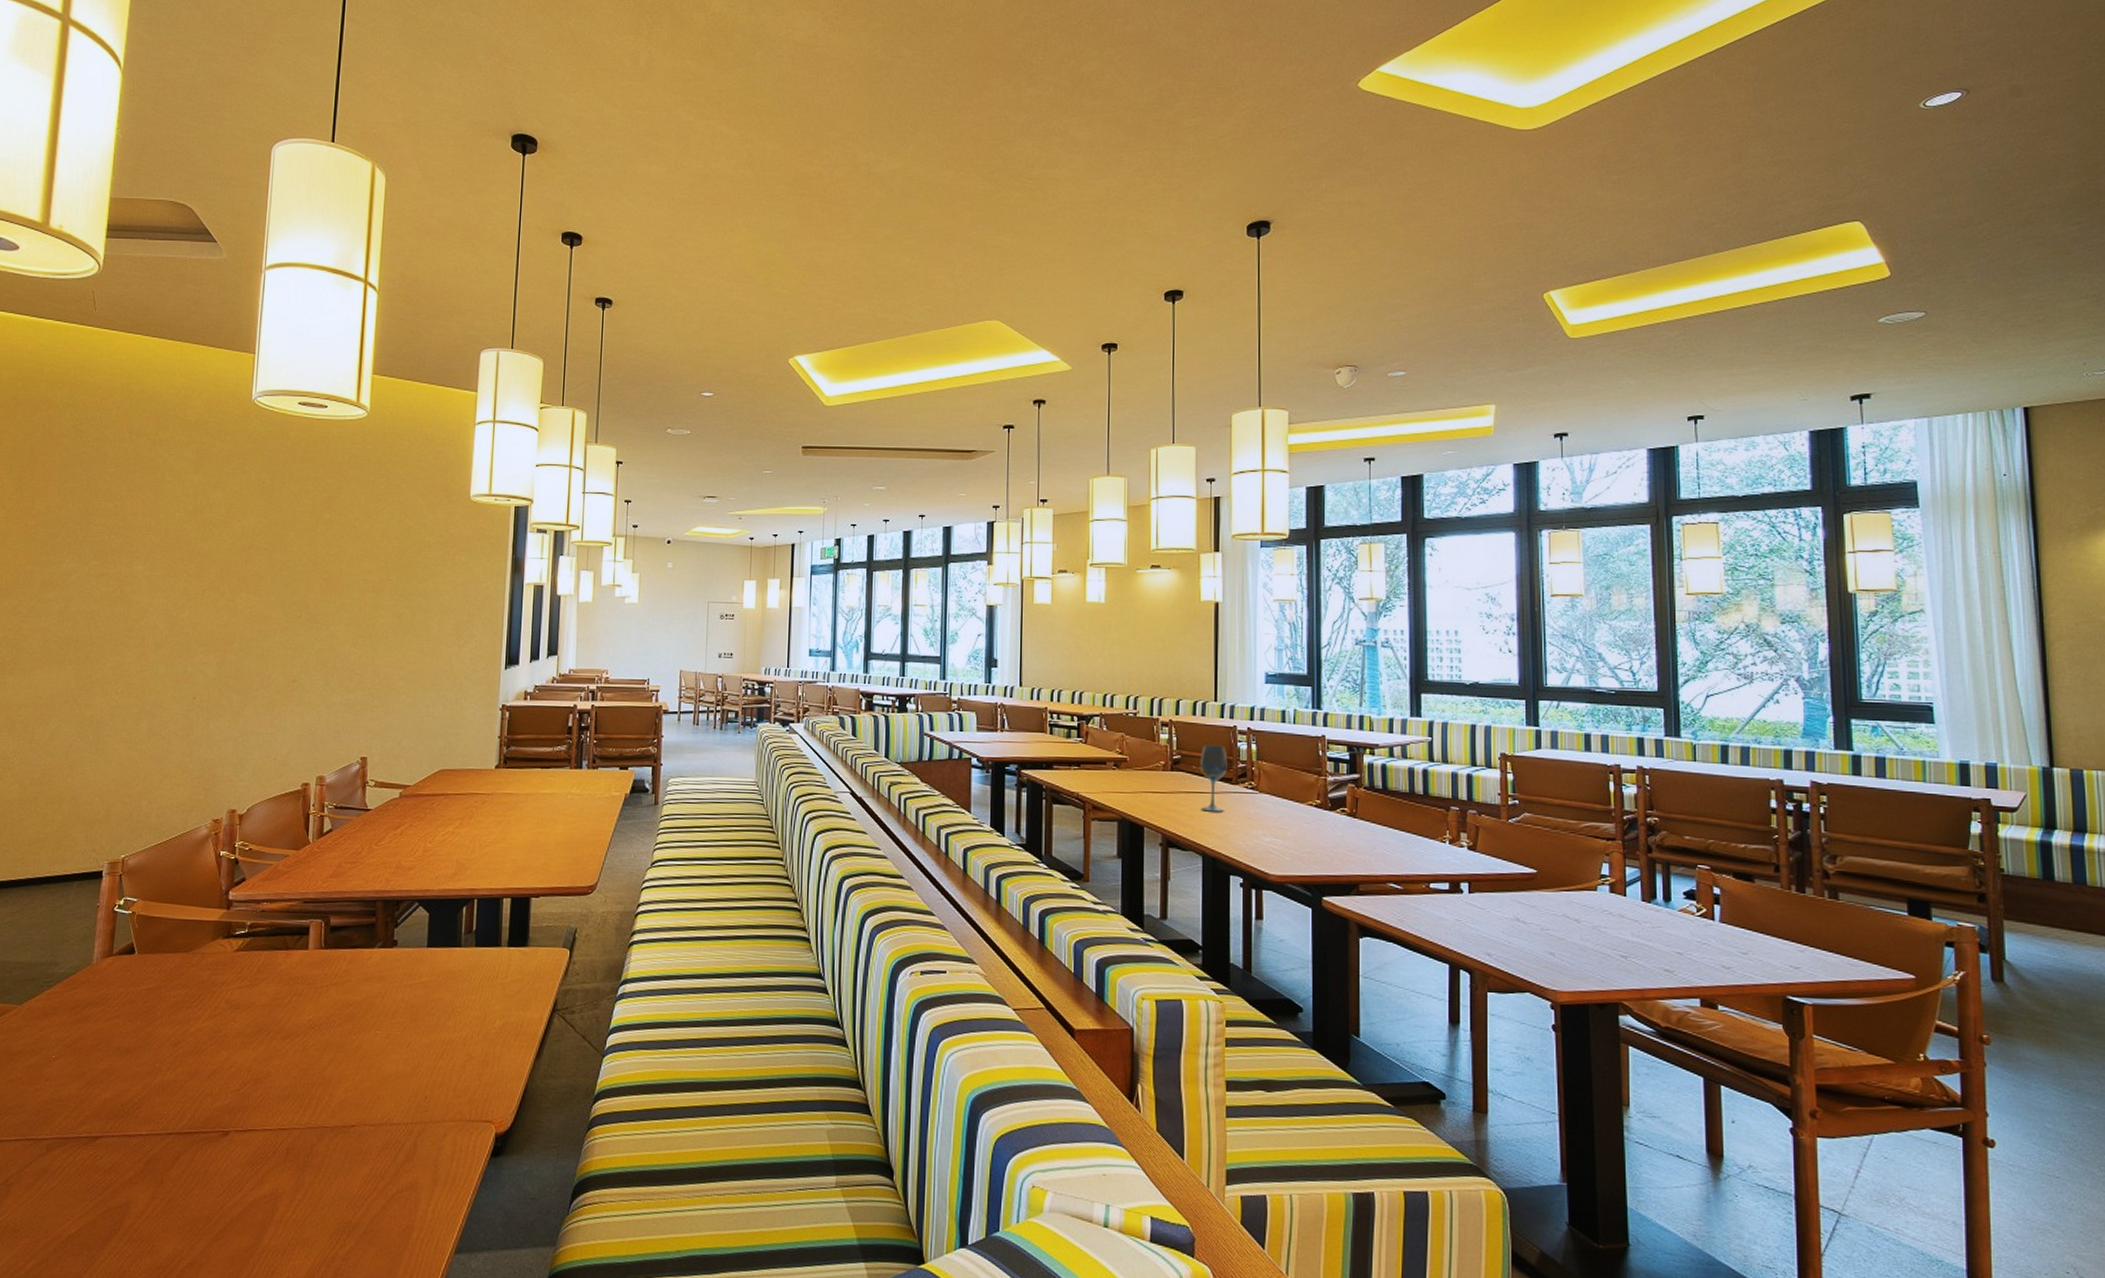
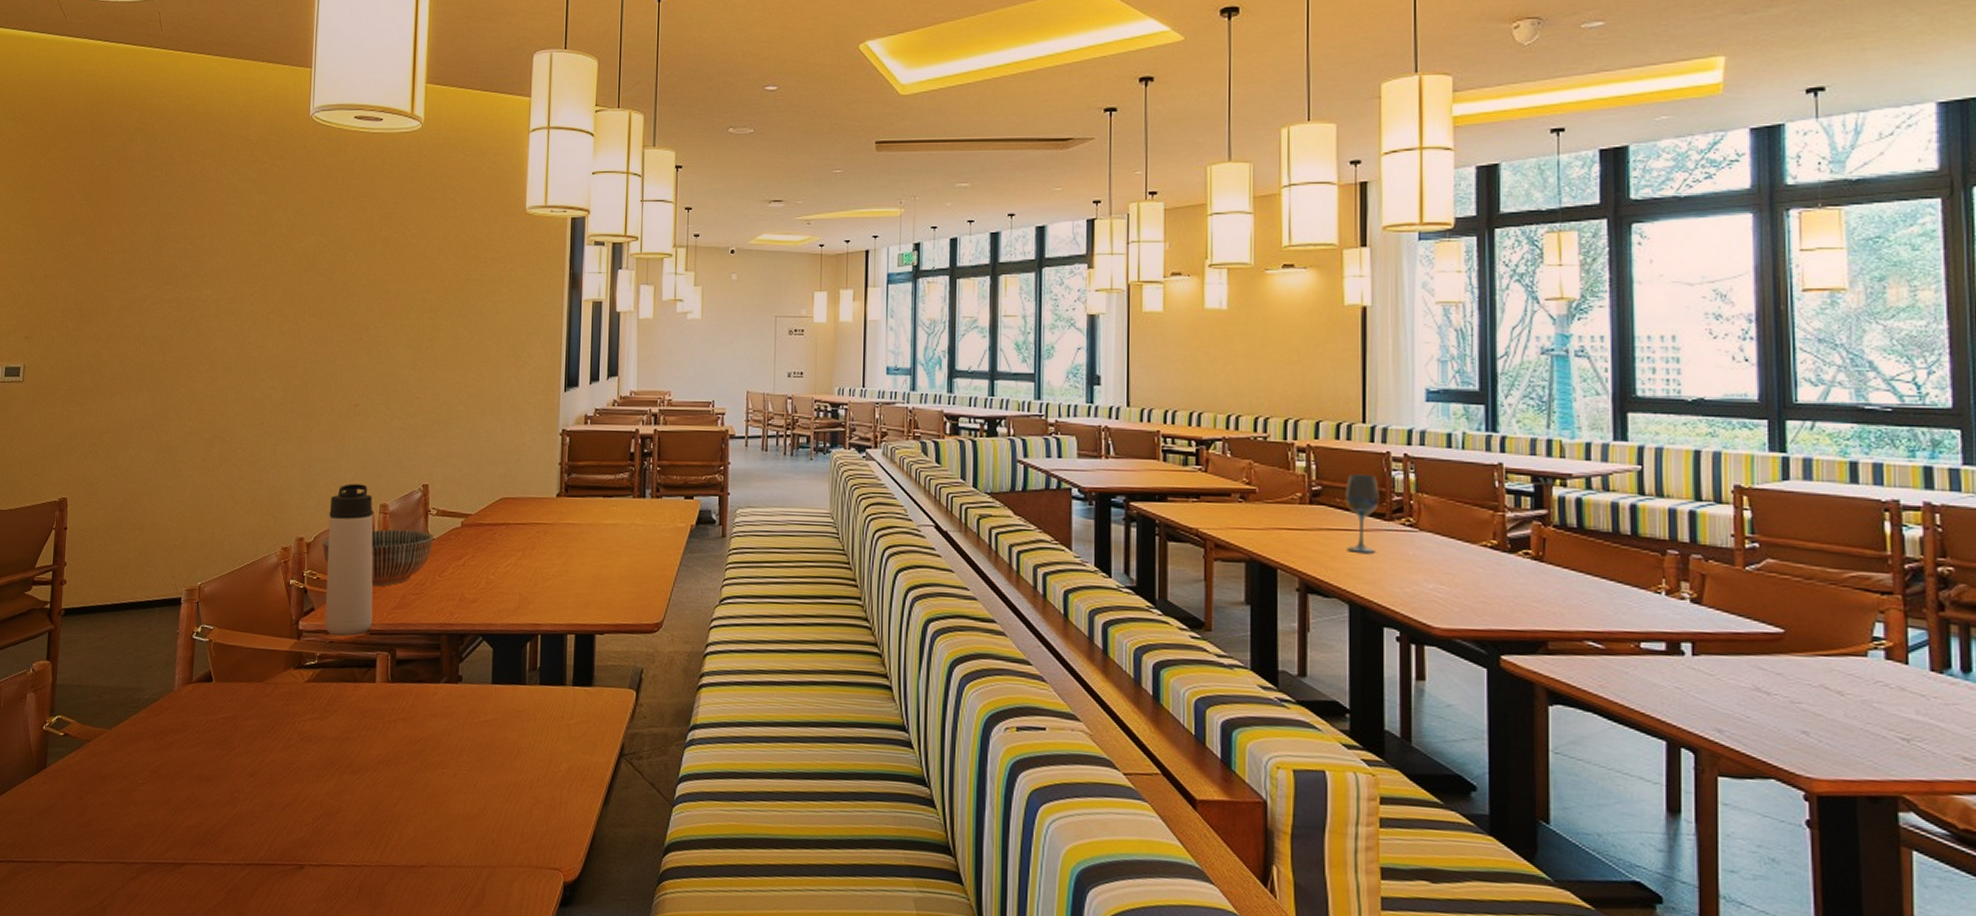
bowl: none [255,801,372,856] -> present [322,529,435,587]
thermos bottle: none [256,757,309,906] -> present [325,484,374,637]

